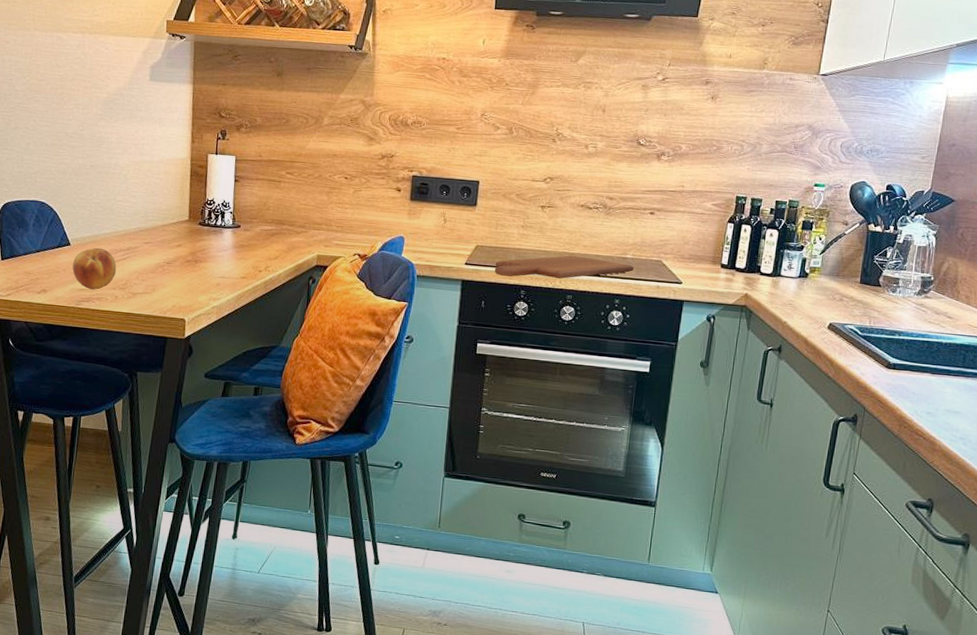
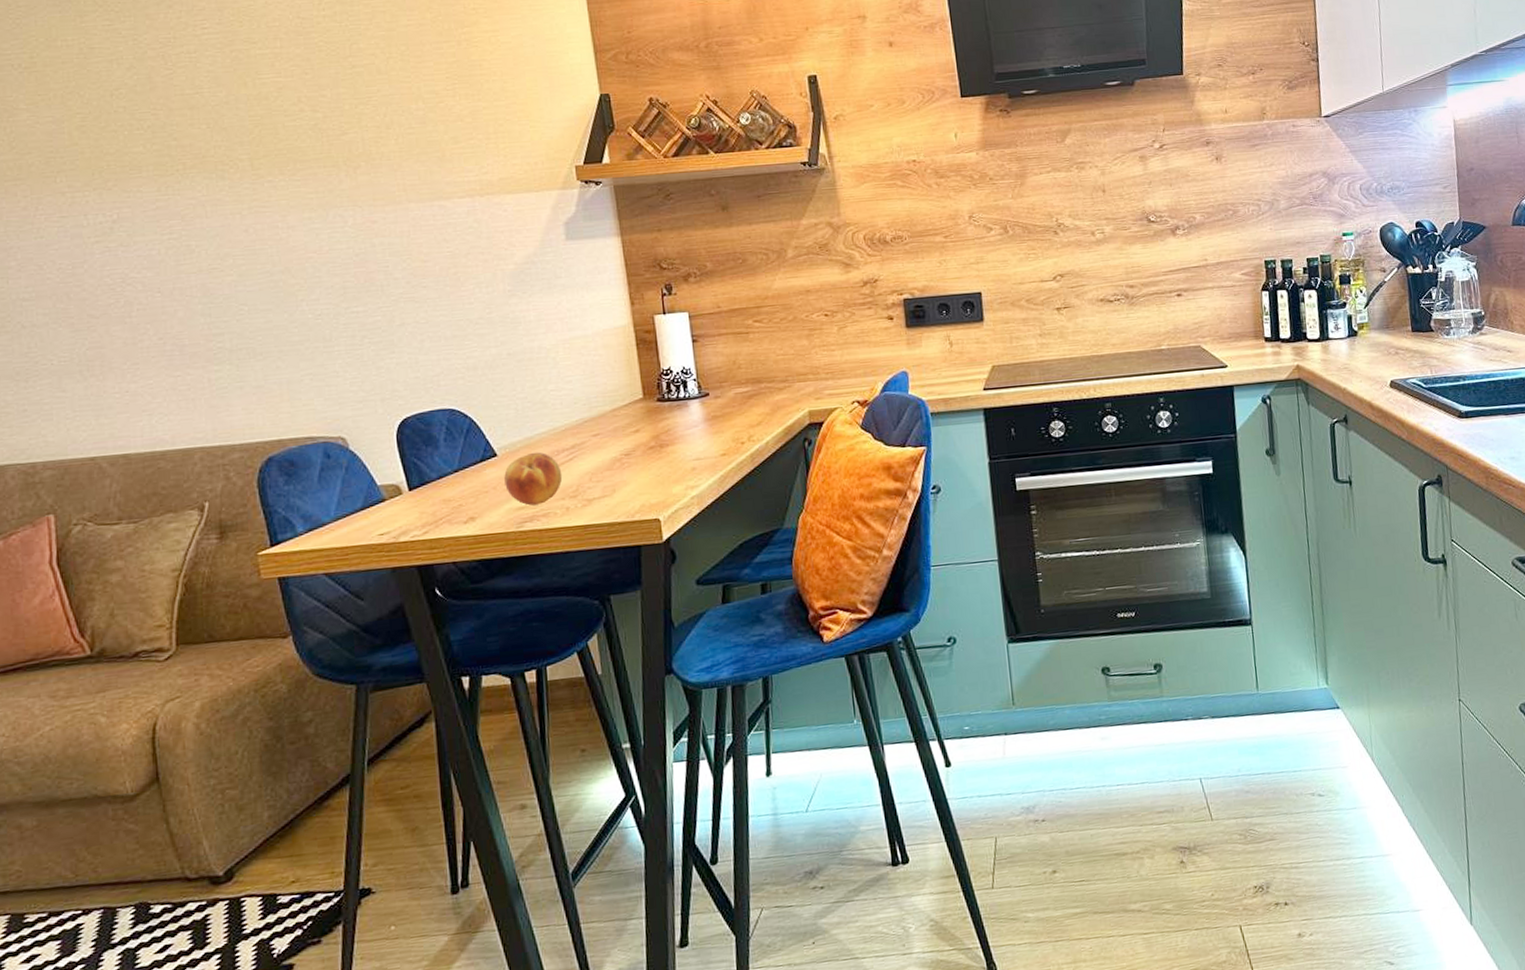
cutting board: present [494,255,634,279] -> none [1018,356,1172,396]

